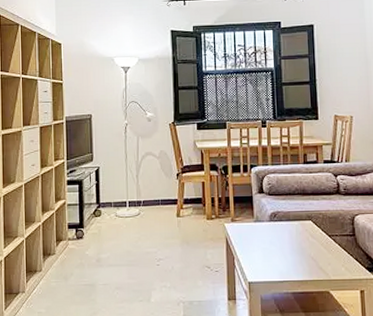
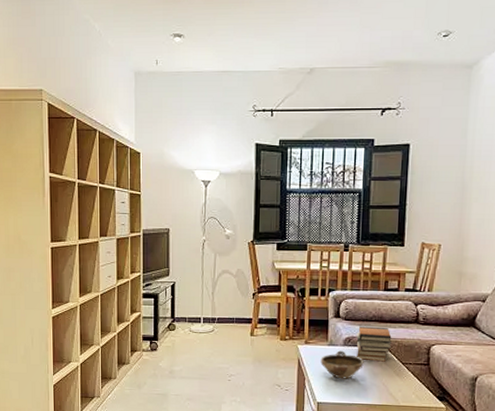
bowl: none [248,226,291,256] -> present [320,350,364,379]
book stack: none [281,200,316,236] -> present [356,326,392,362]

